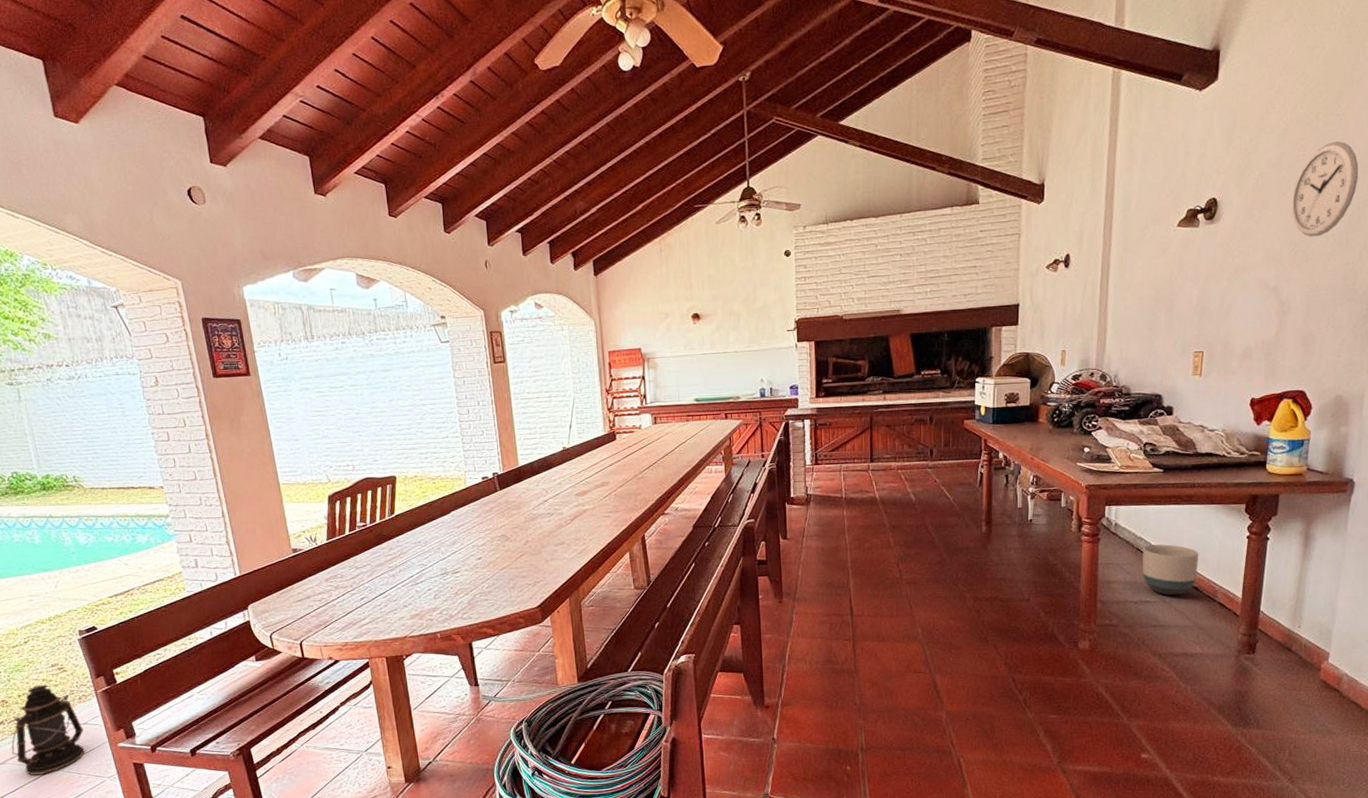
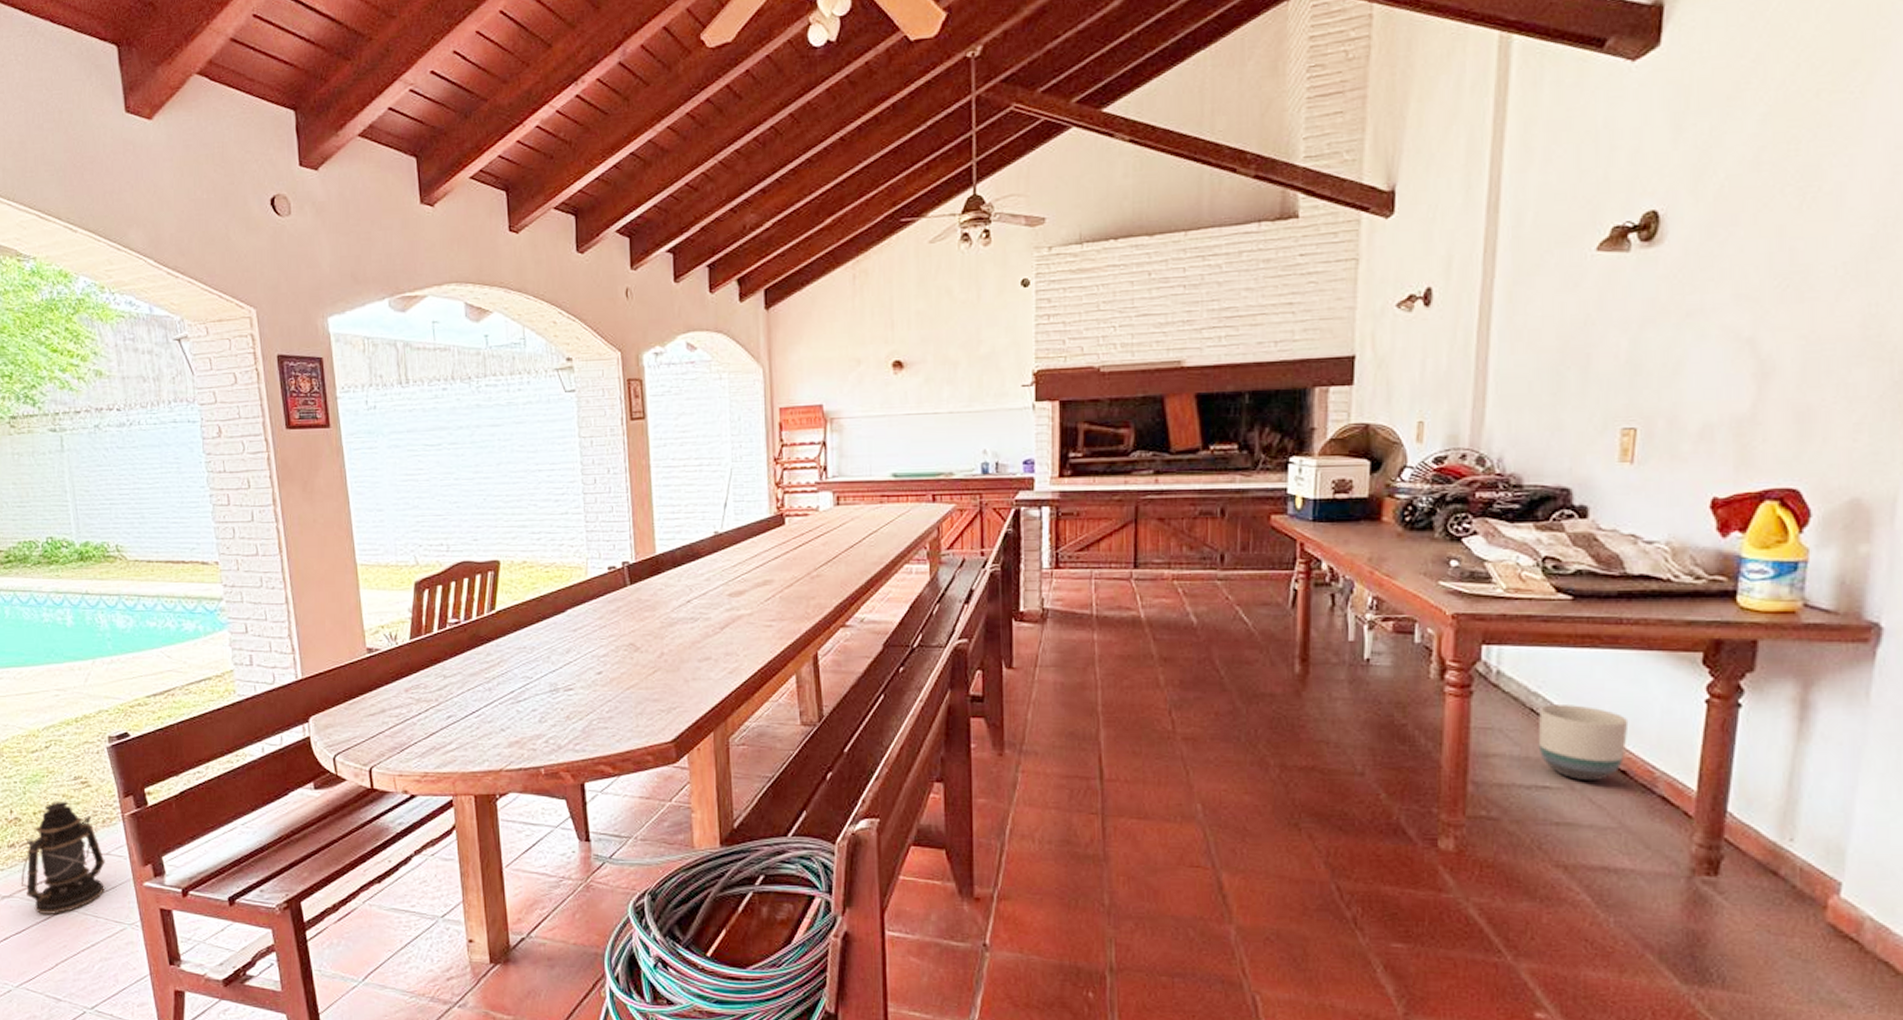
wall clock: present [1291,141,1359,237] -> none [1777,129,1886,267]

